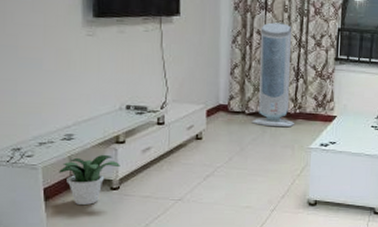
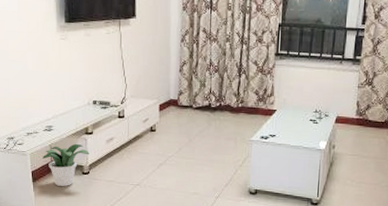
air purifier: present [252,22,294,127] -> none [198,21,237,121]

